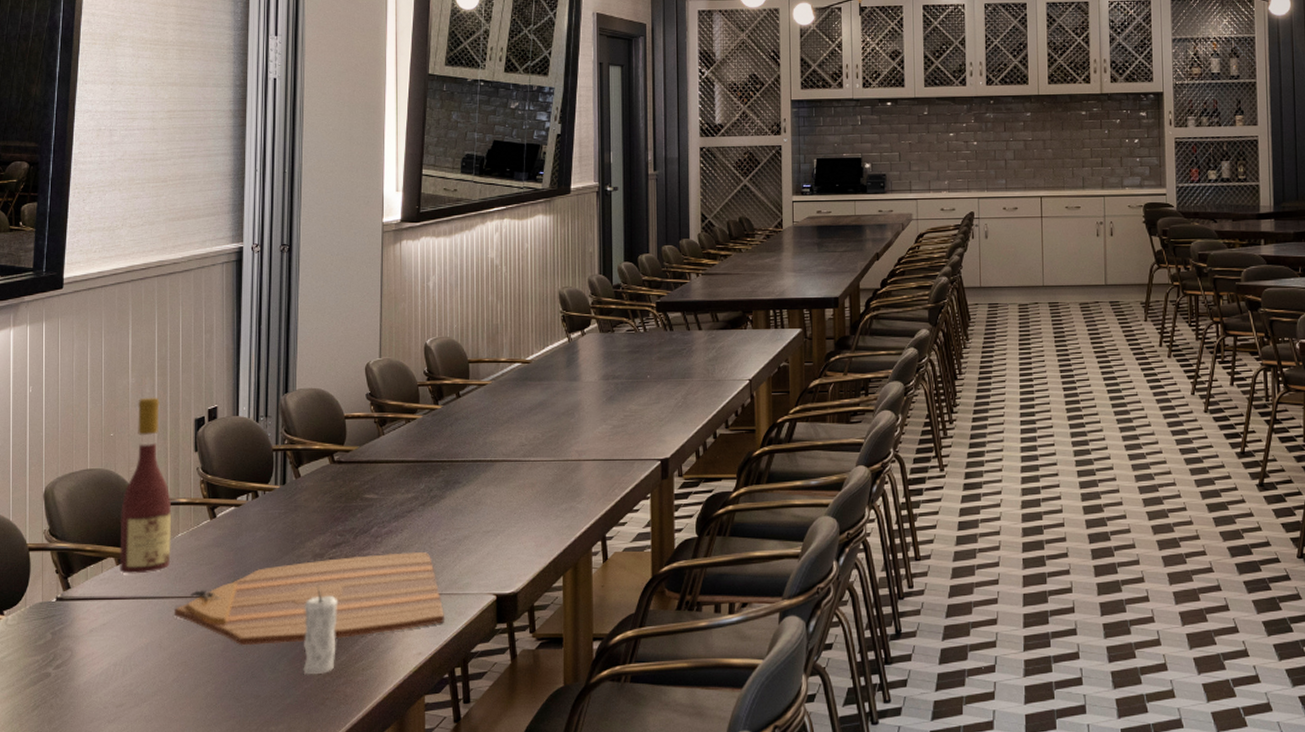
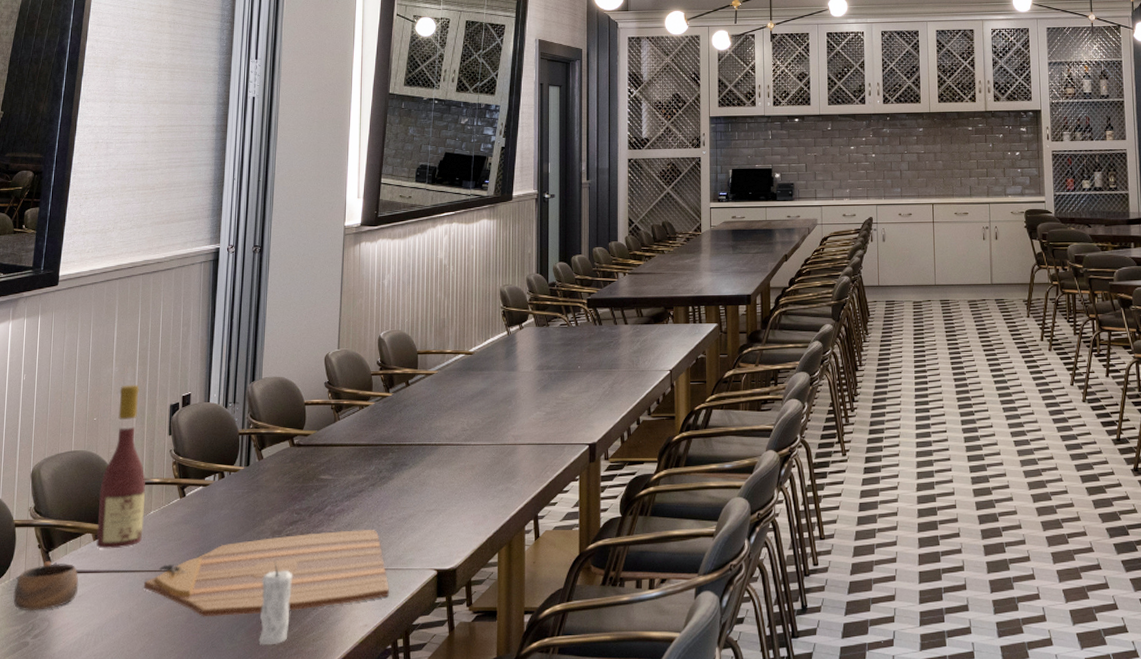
cup: none [31,587,103,641] -> present [13,561,79,612]

